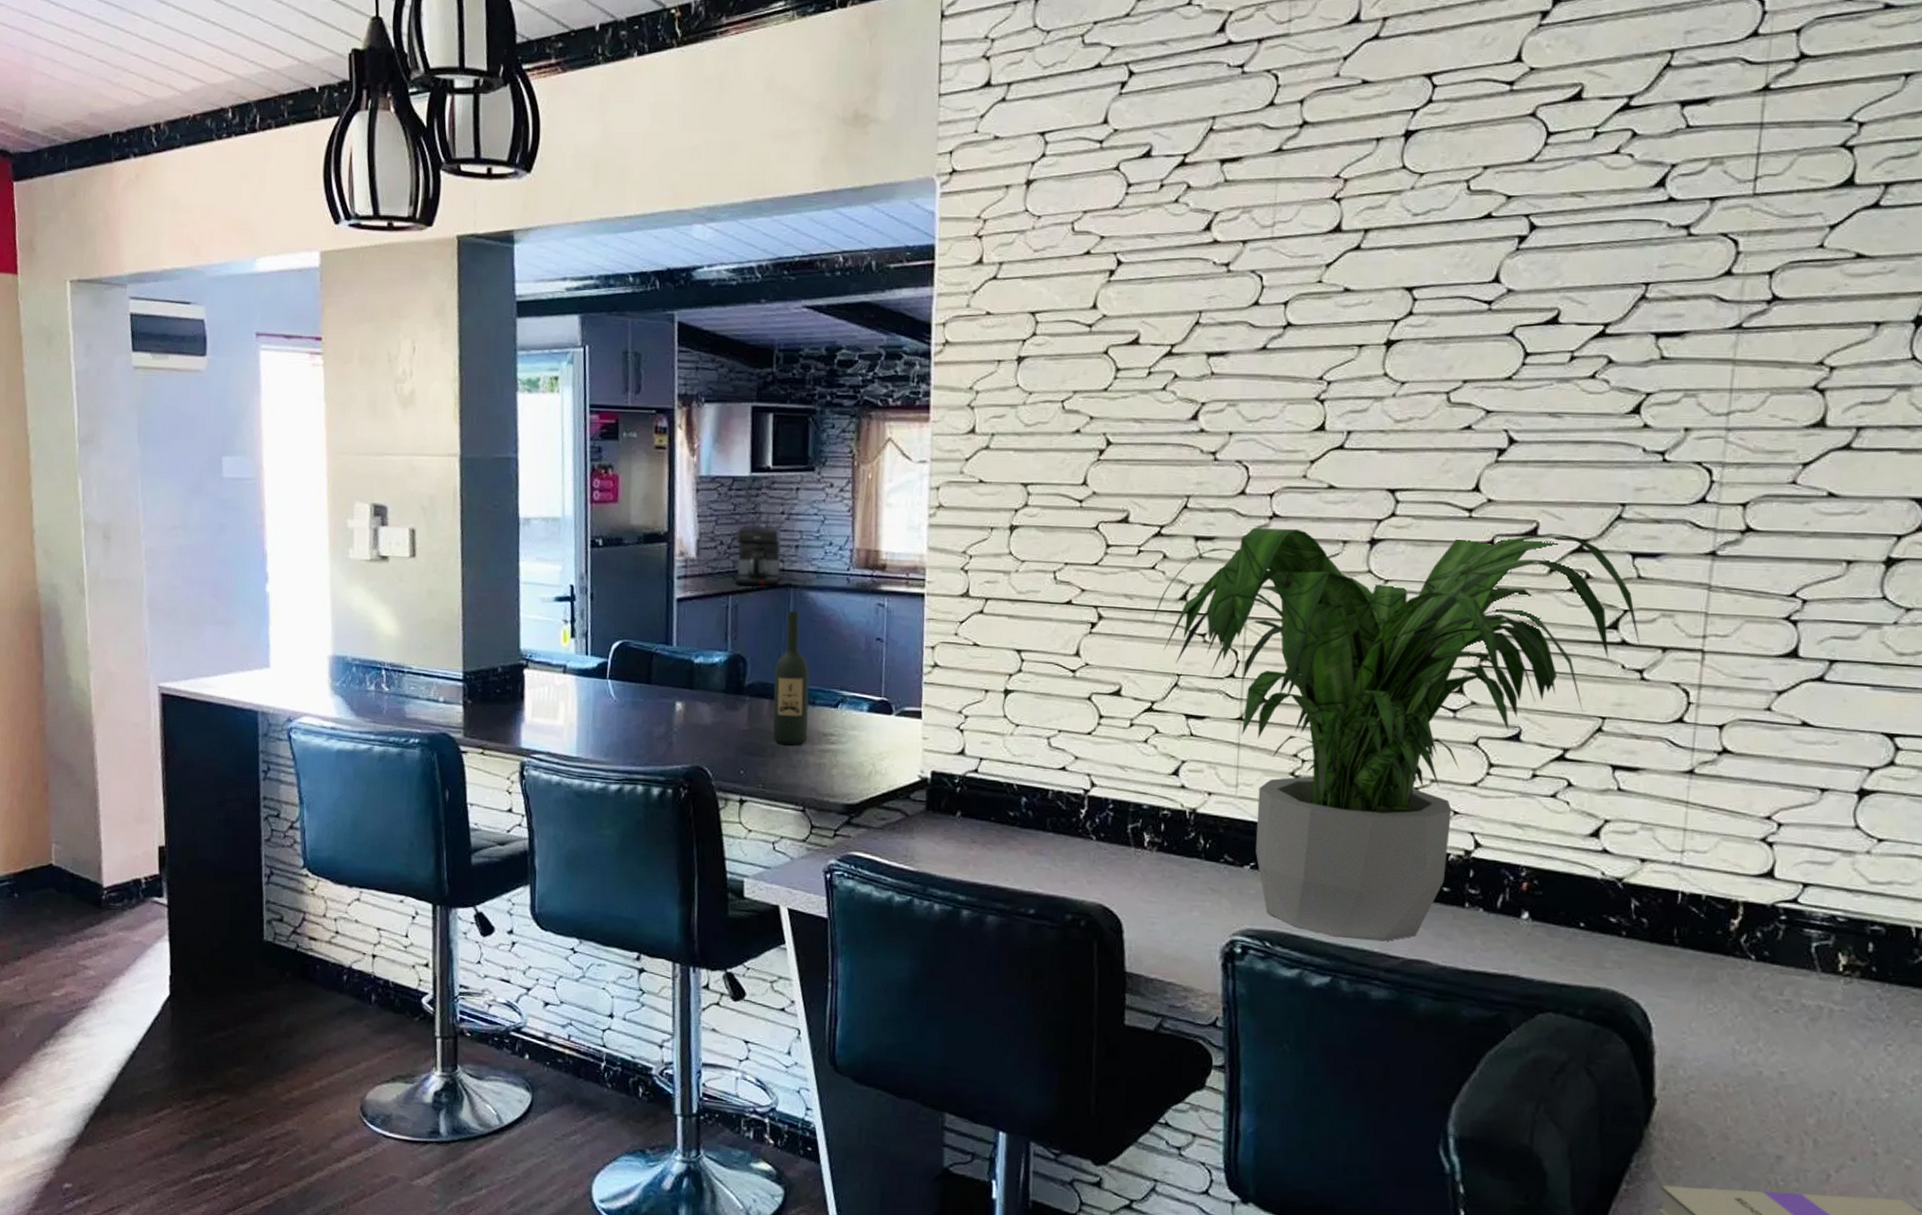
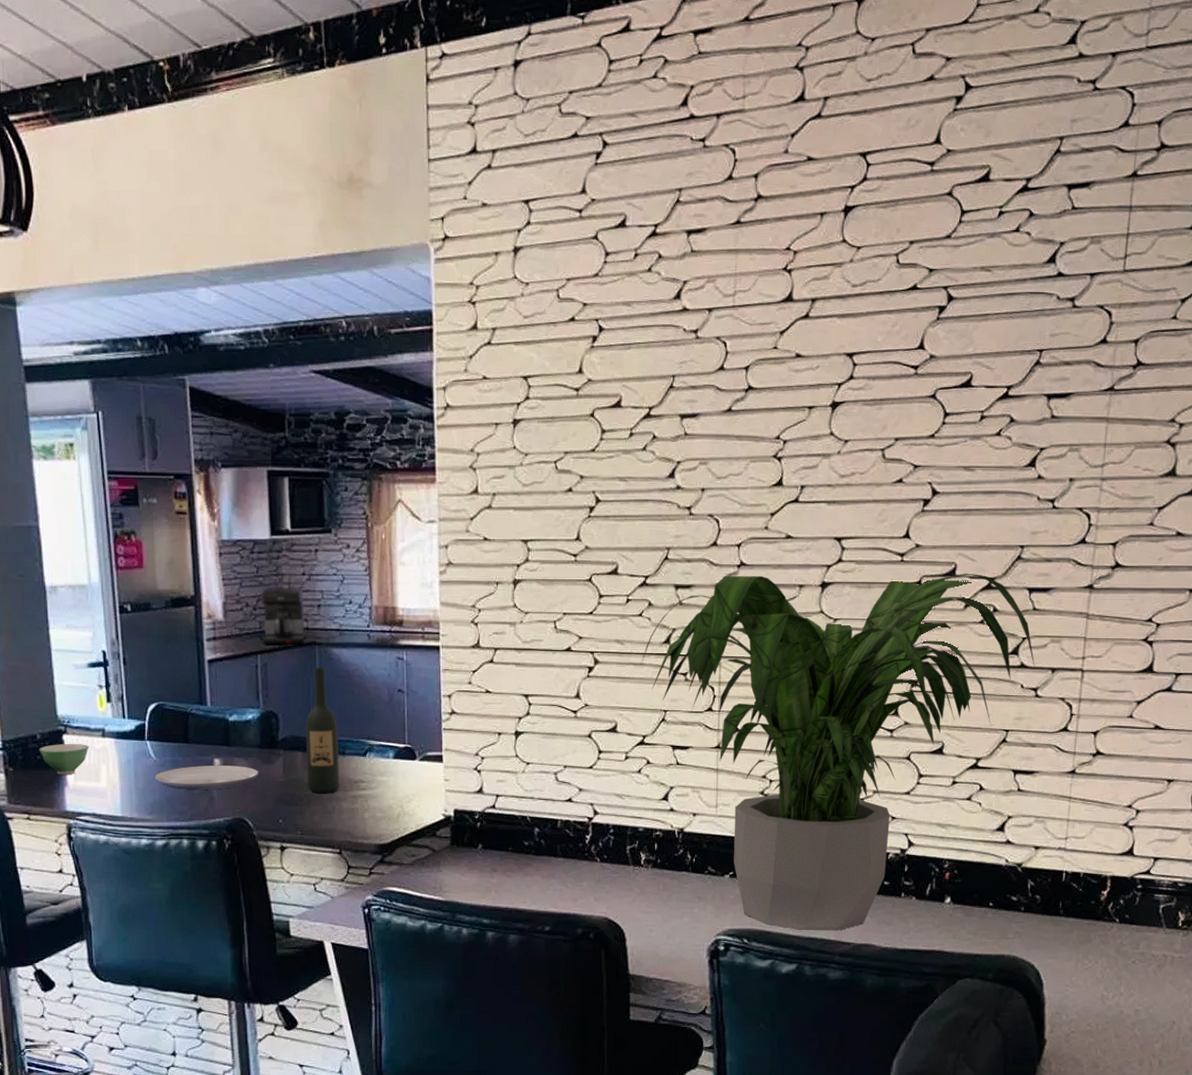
bowl: none [498,678,549,711] -> present [38,744,89,775]
plate: none [614,708,722,735] -> present [155,766,259,790]

